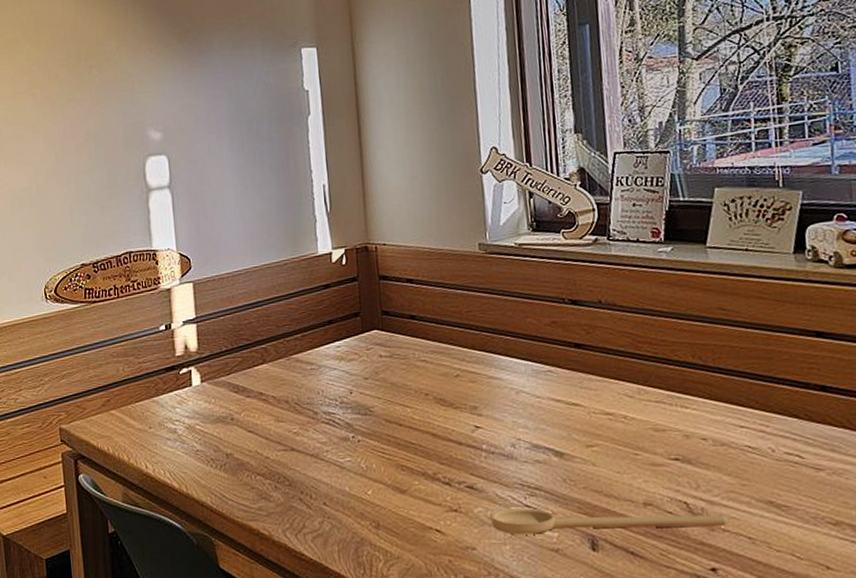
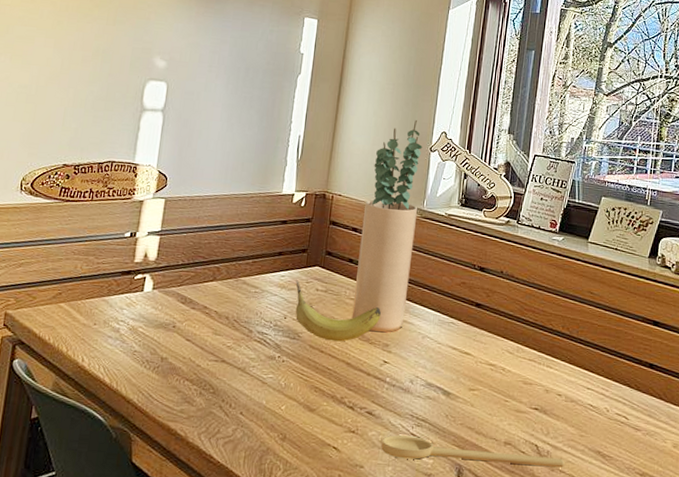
fruit: none [354,347,461,412] -> present [295,279,381,342]
vase: none [416,139,490,395] -> present [351,119,423,333]

